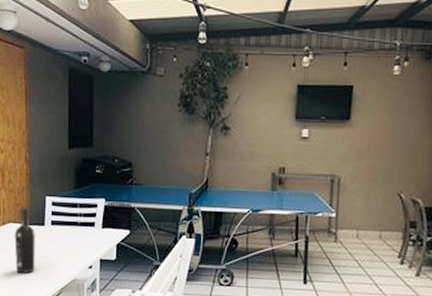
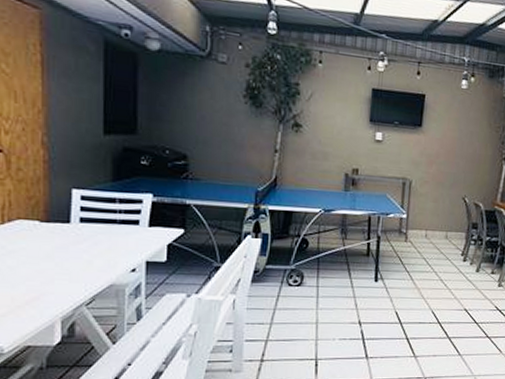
wine bottle: present [14,207,35,274] -> none [26,200,57,280]

